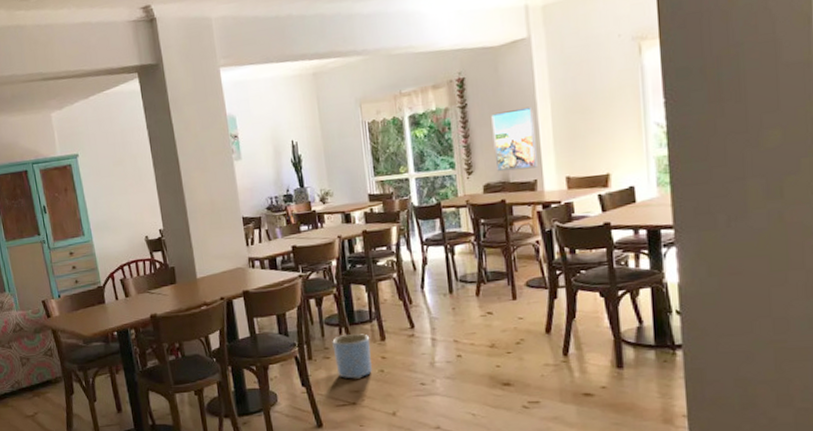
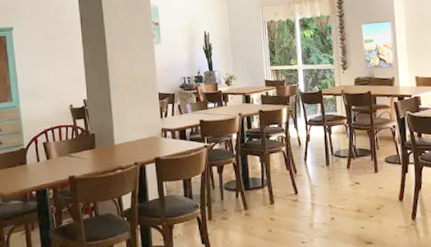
planter: present [332,334,373,379] -> none [230,198,263,238]

